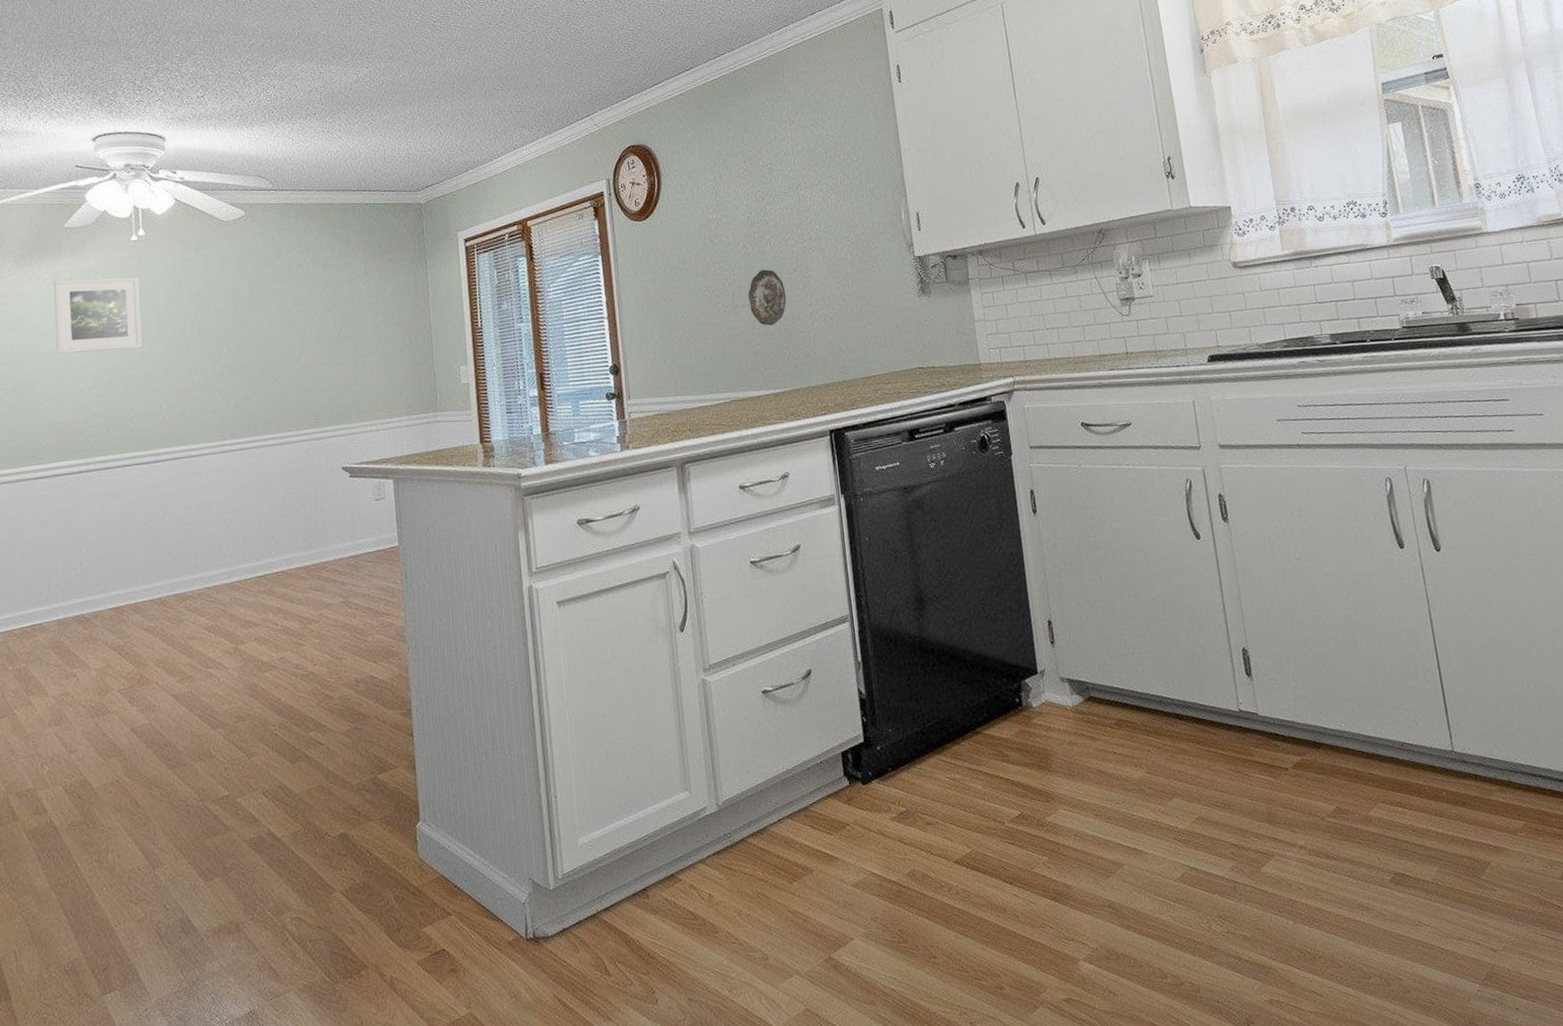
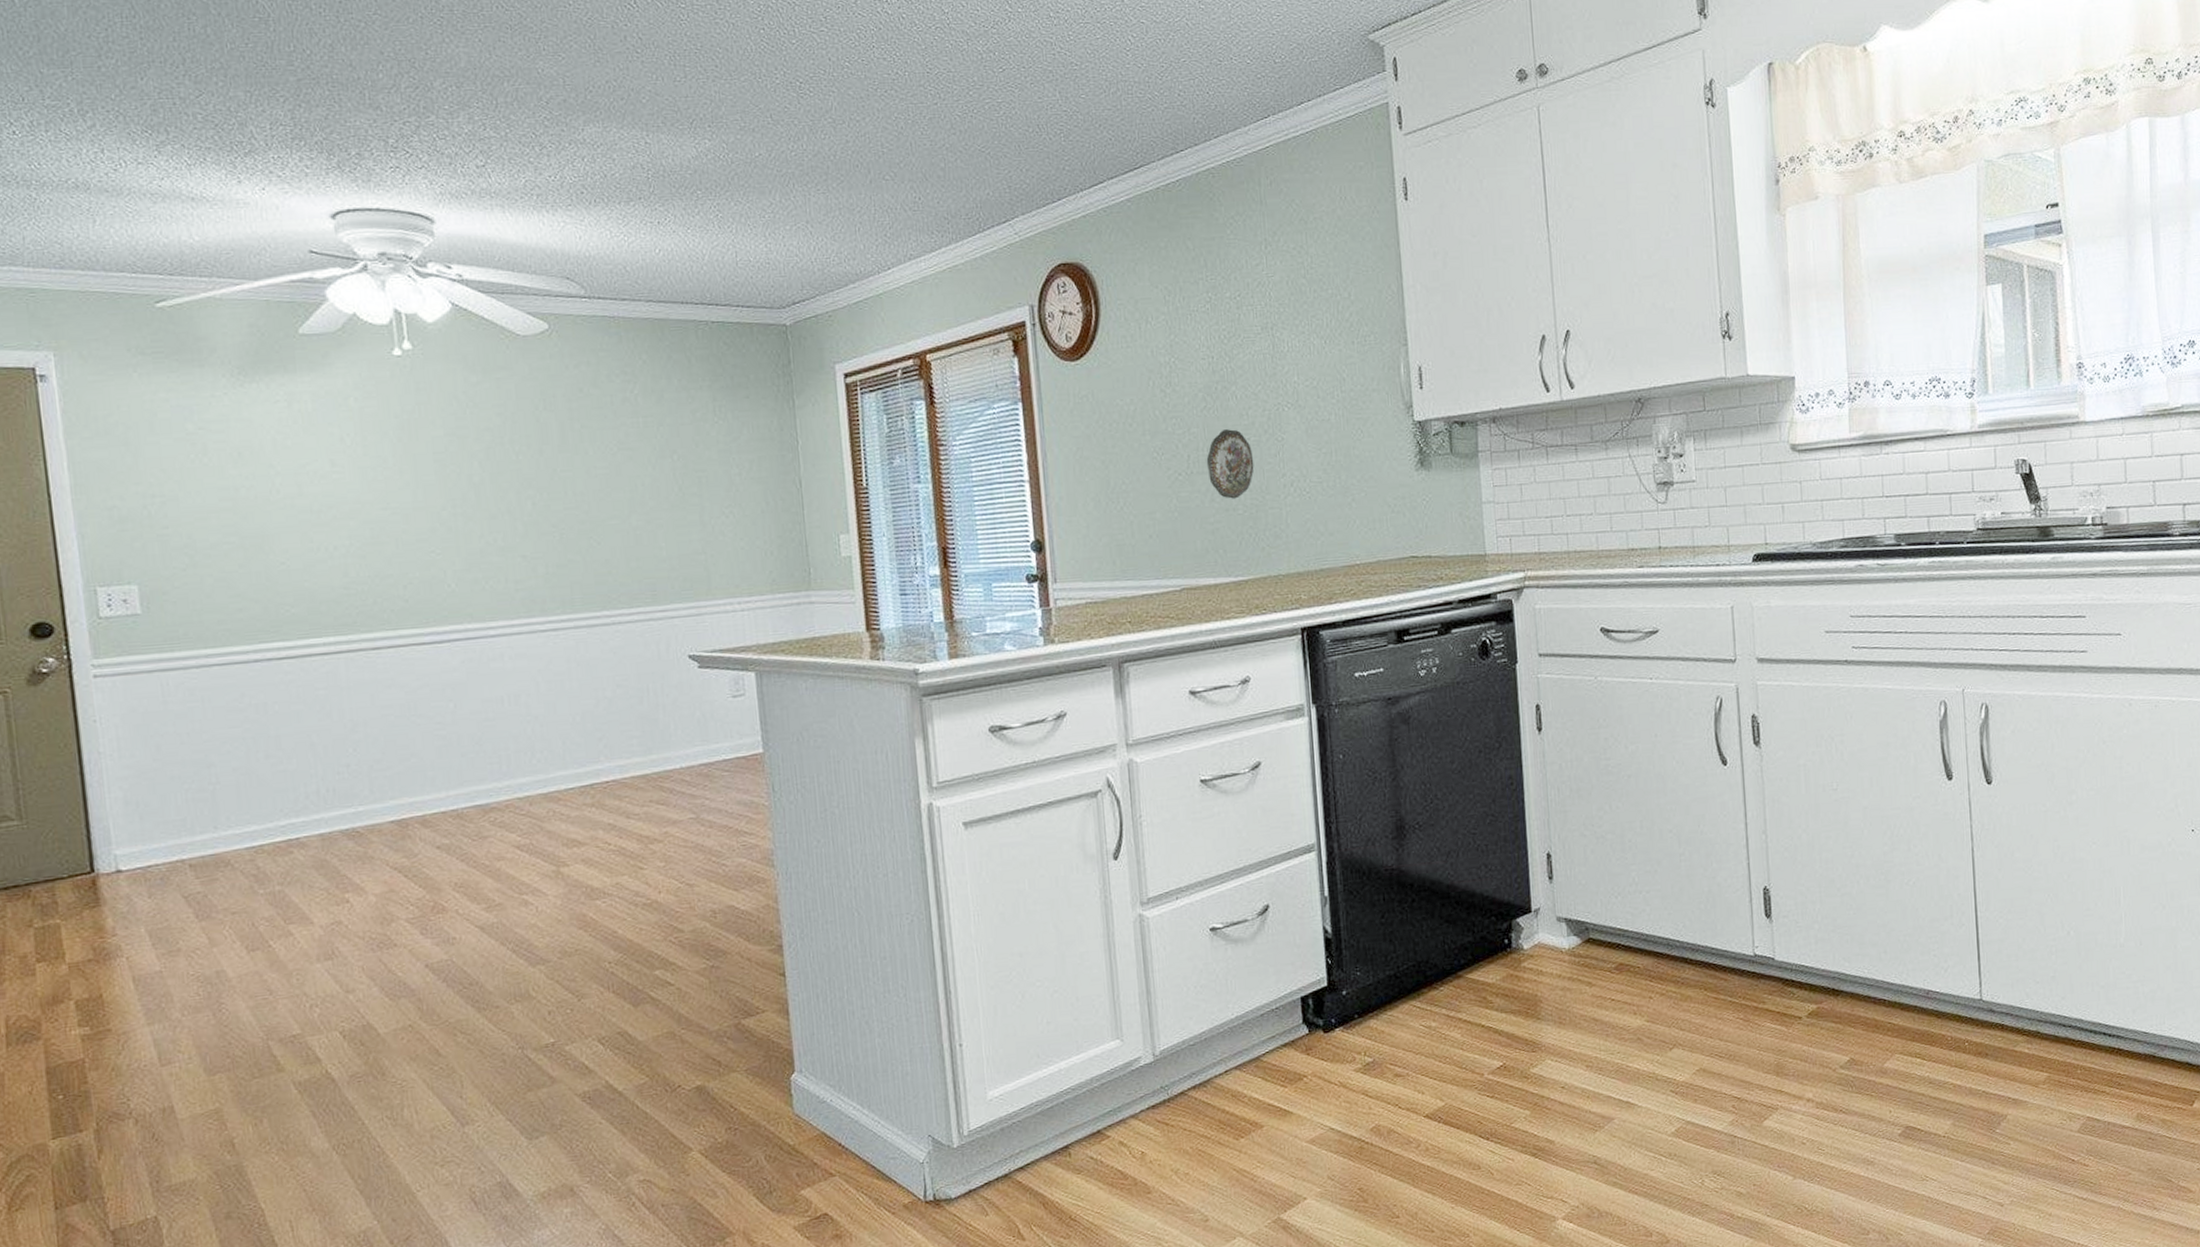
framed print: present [54,276,142,354] -> none [288,402,416,501]

